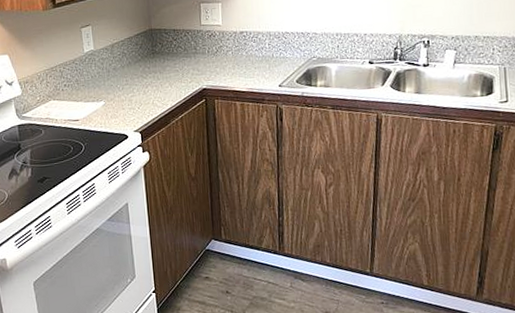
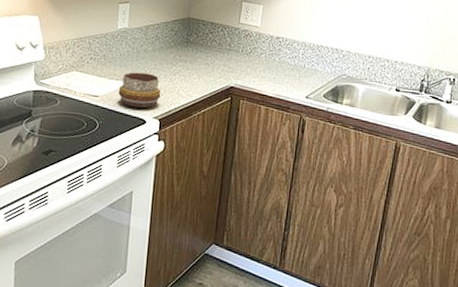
decorative bowl: none [96,90,138,125] -> present [118,72,161,109]

